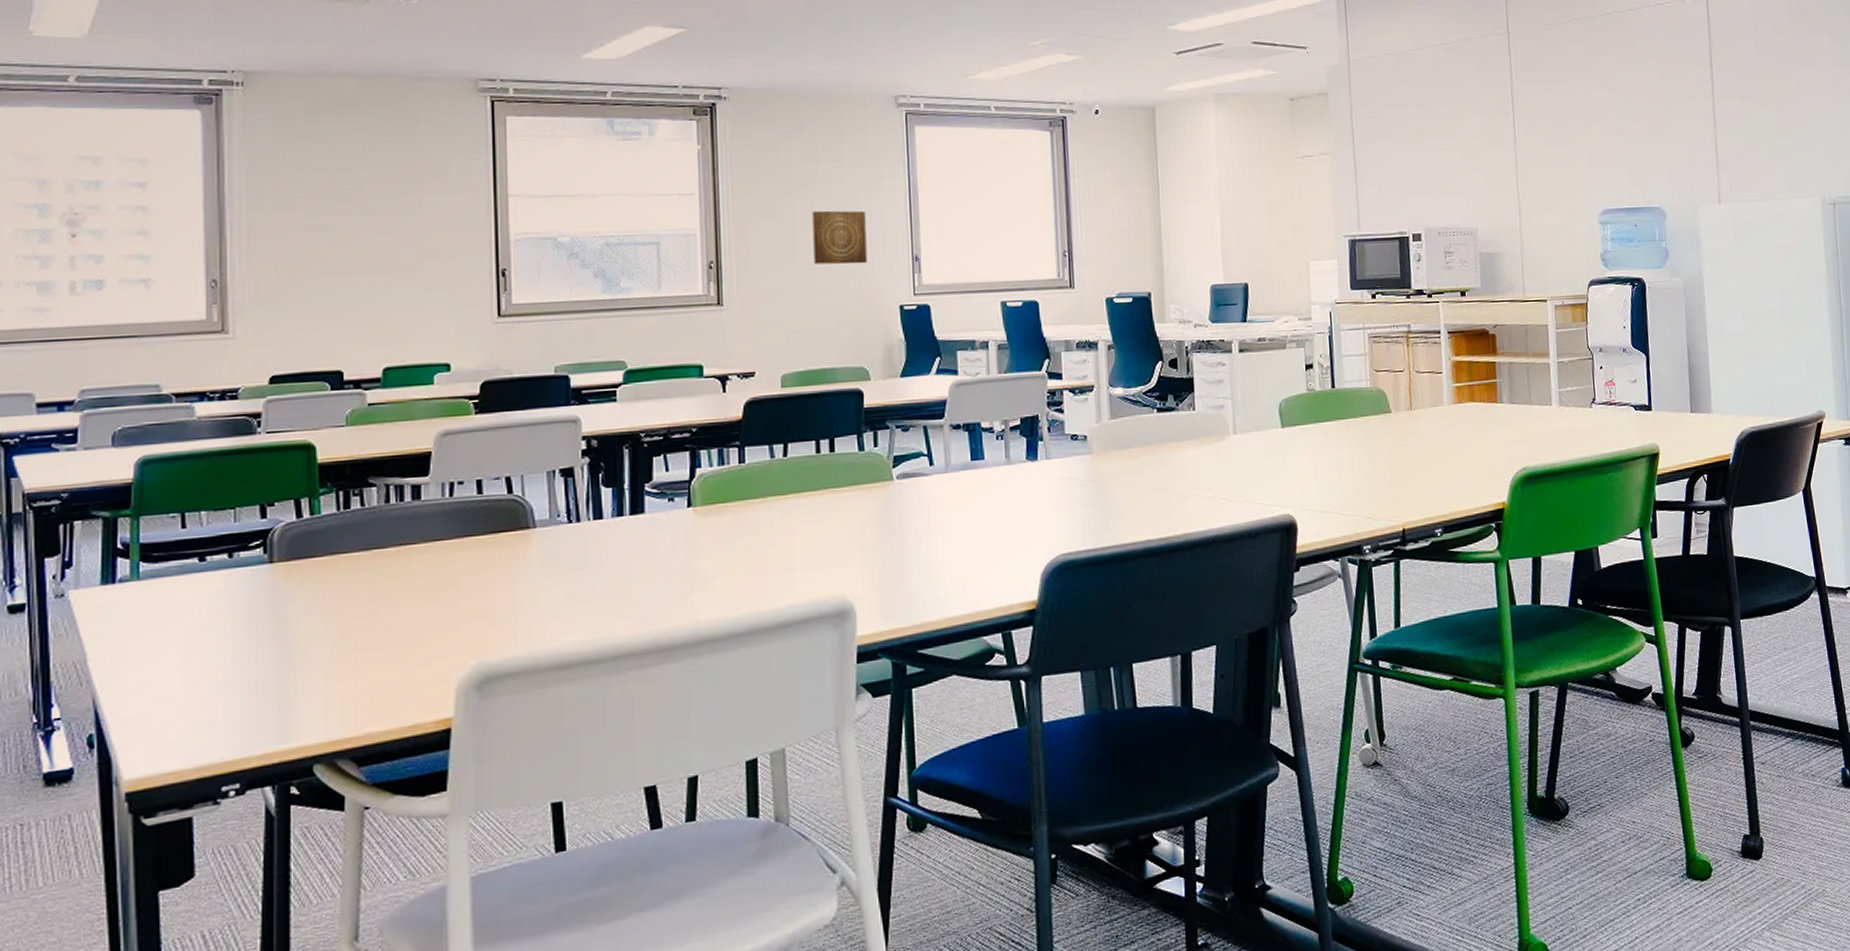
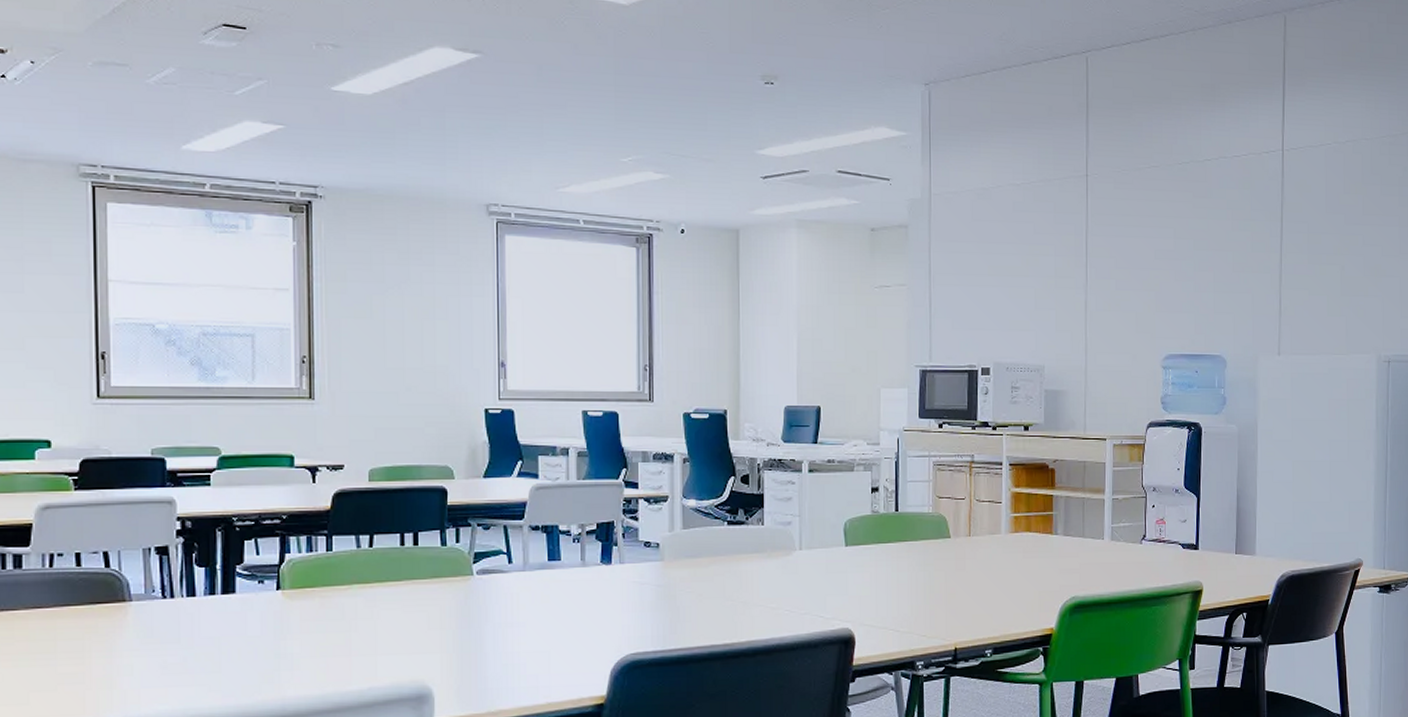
wall art: present [812,210,867,265] -> none [403,312,455,367]

